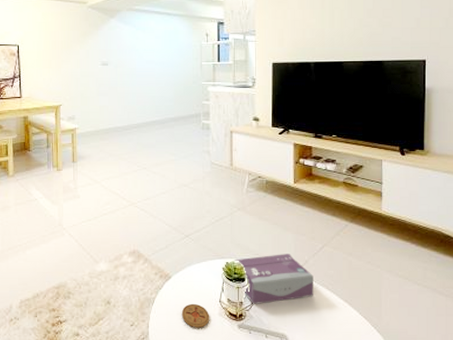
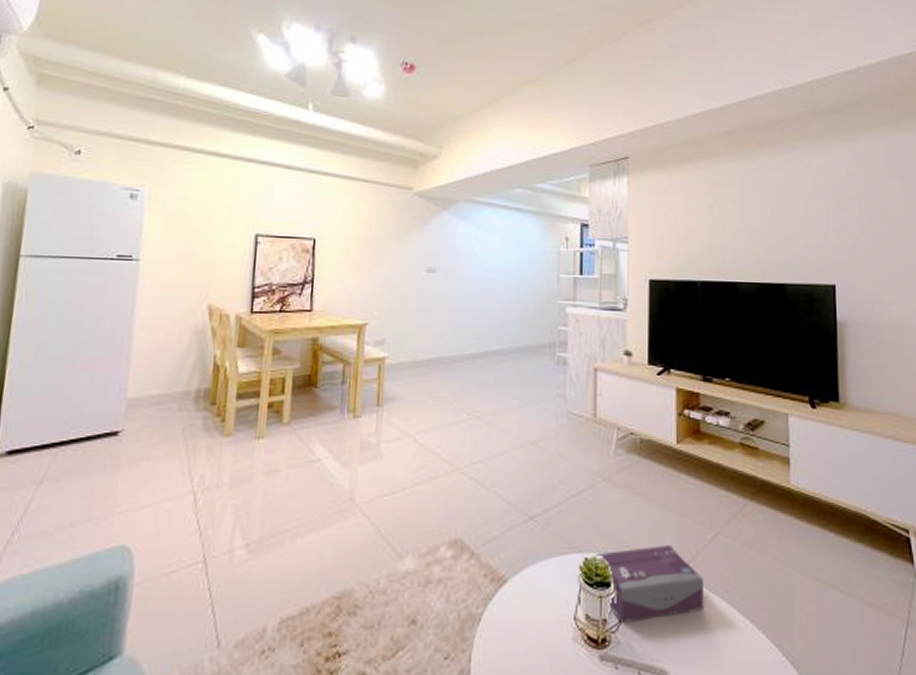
coaster: present [181,303,210,328] -> none [519,622,560,662]

